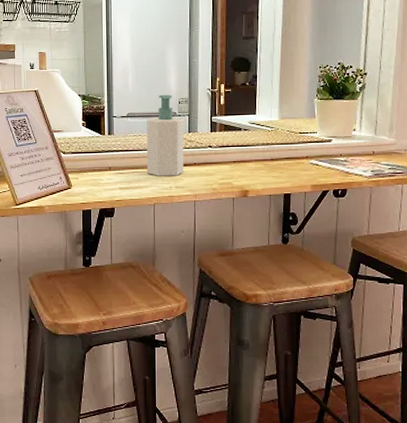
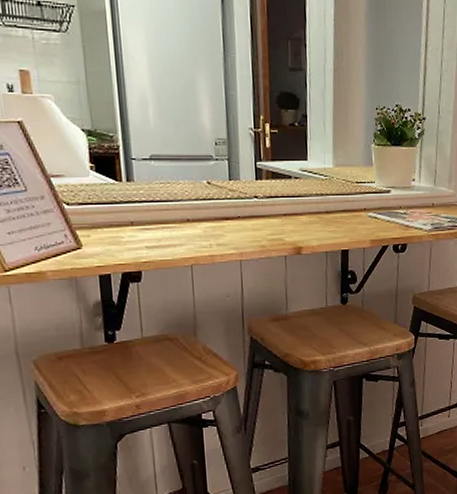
soap bottle: present [146,94,184,176] -> none [176,133,226,232]

